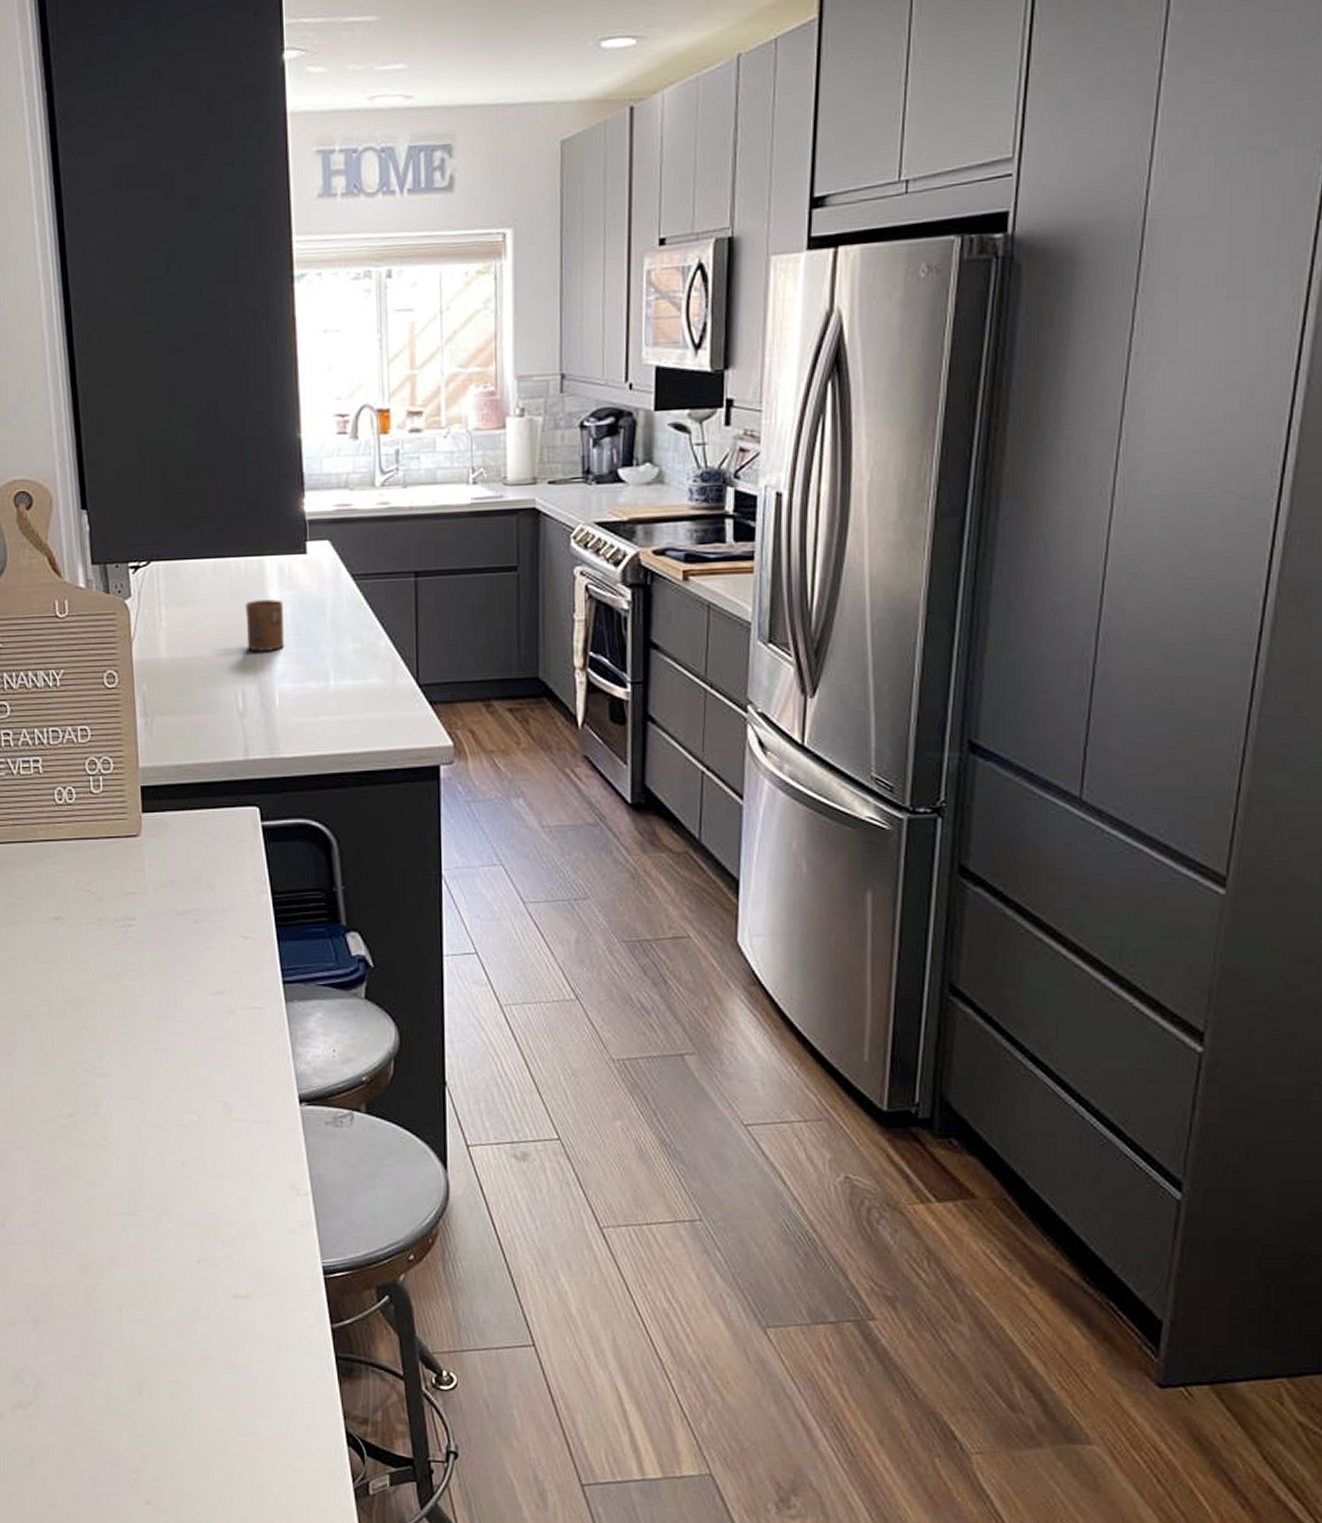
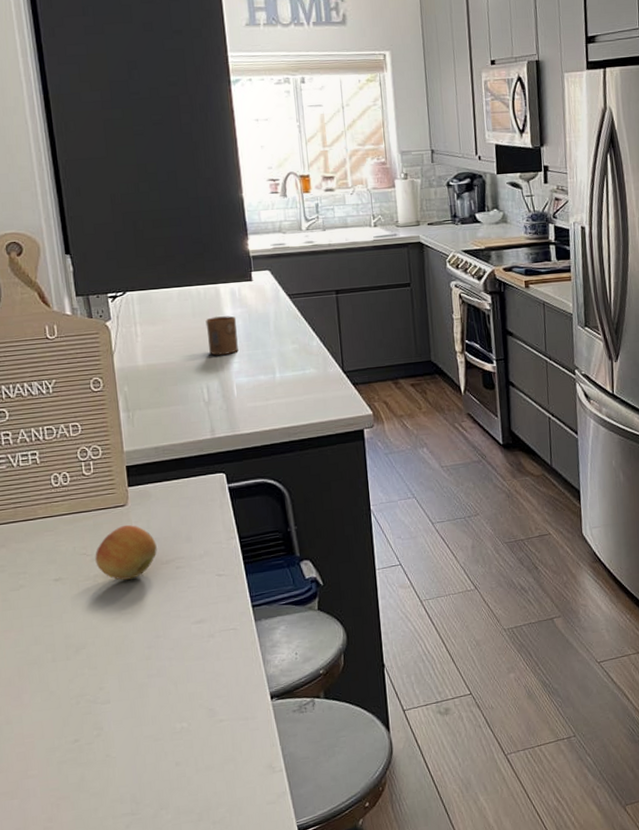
fruit: none [100,860,172,929] -> present [95,524,157,580]

